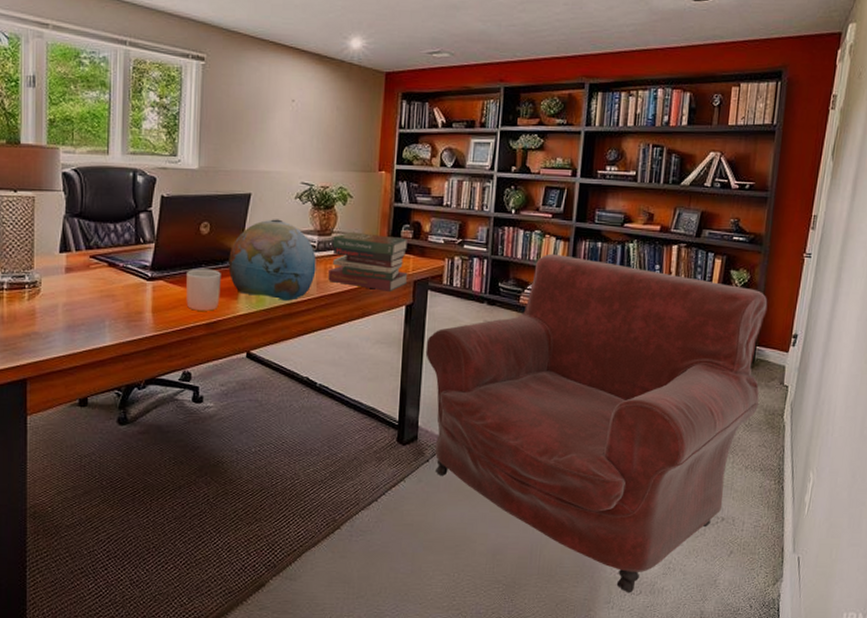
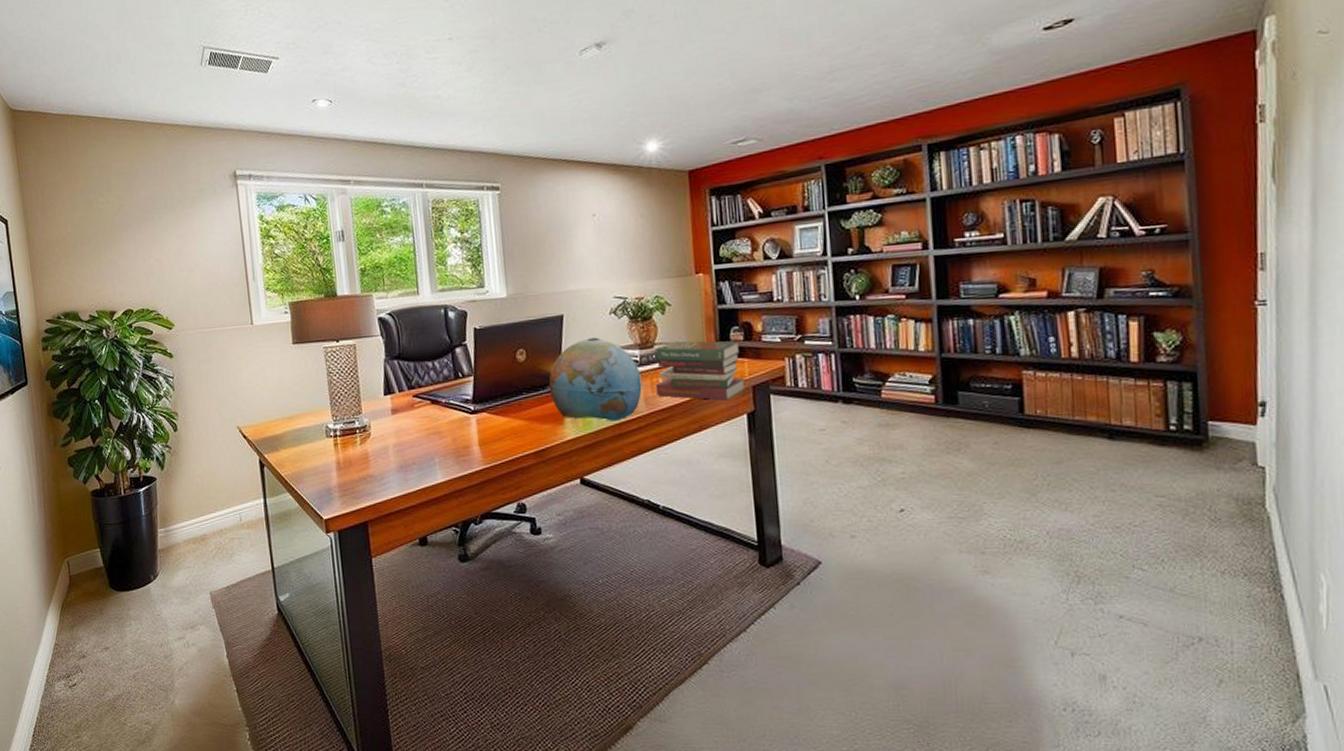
mug: present [185,269,221,311] -> none [507,396,546,440]
armchair: present [425,253,768,593] -> none [777,338,1226,735]

